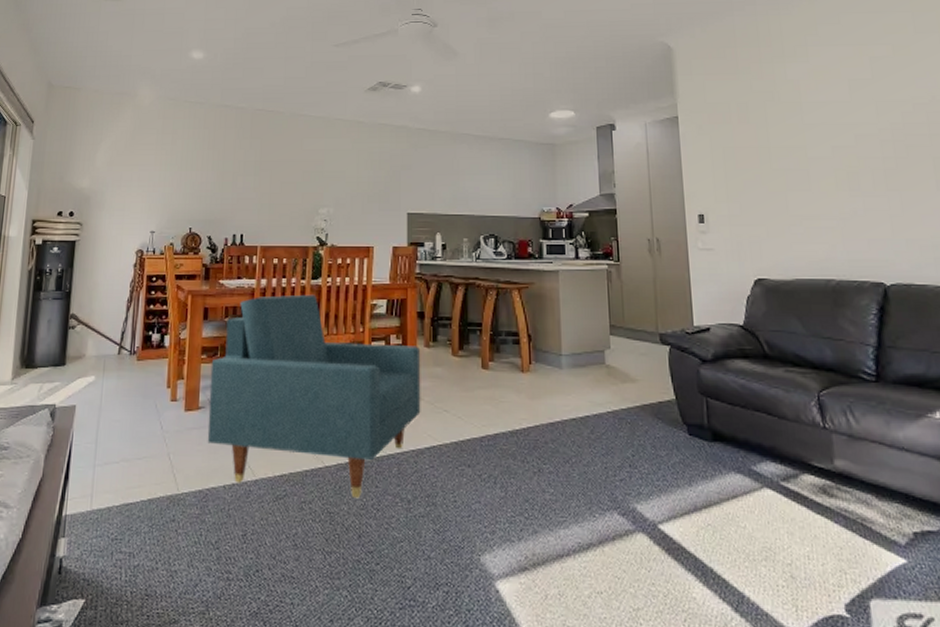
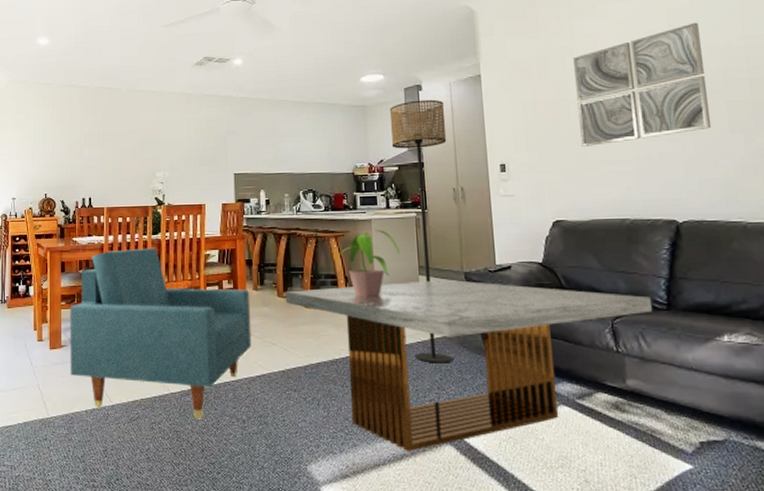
coffee table: none [460,342,860,540] -> present [285,280,652,451]
potted plant: none [523,282,590,359] -> present [340,230,401,297]
floor lamp: none [580,140,646,438] -> present [389,99,453,364]
wall art: none [775,72,918,199] -> present [573,22,712,147]

